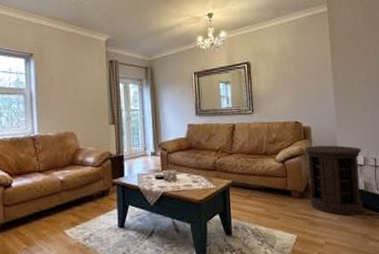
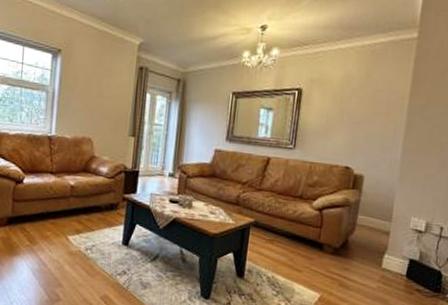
side table: present [304,145,364,216] -> none [344,198,426,288]

